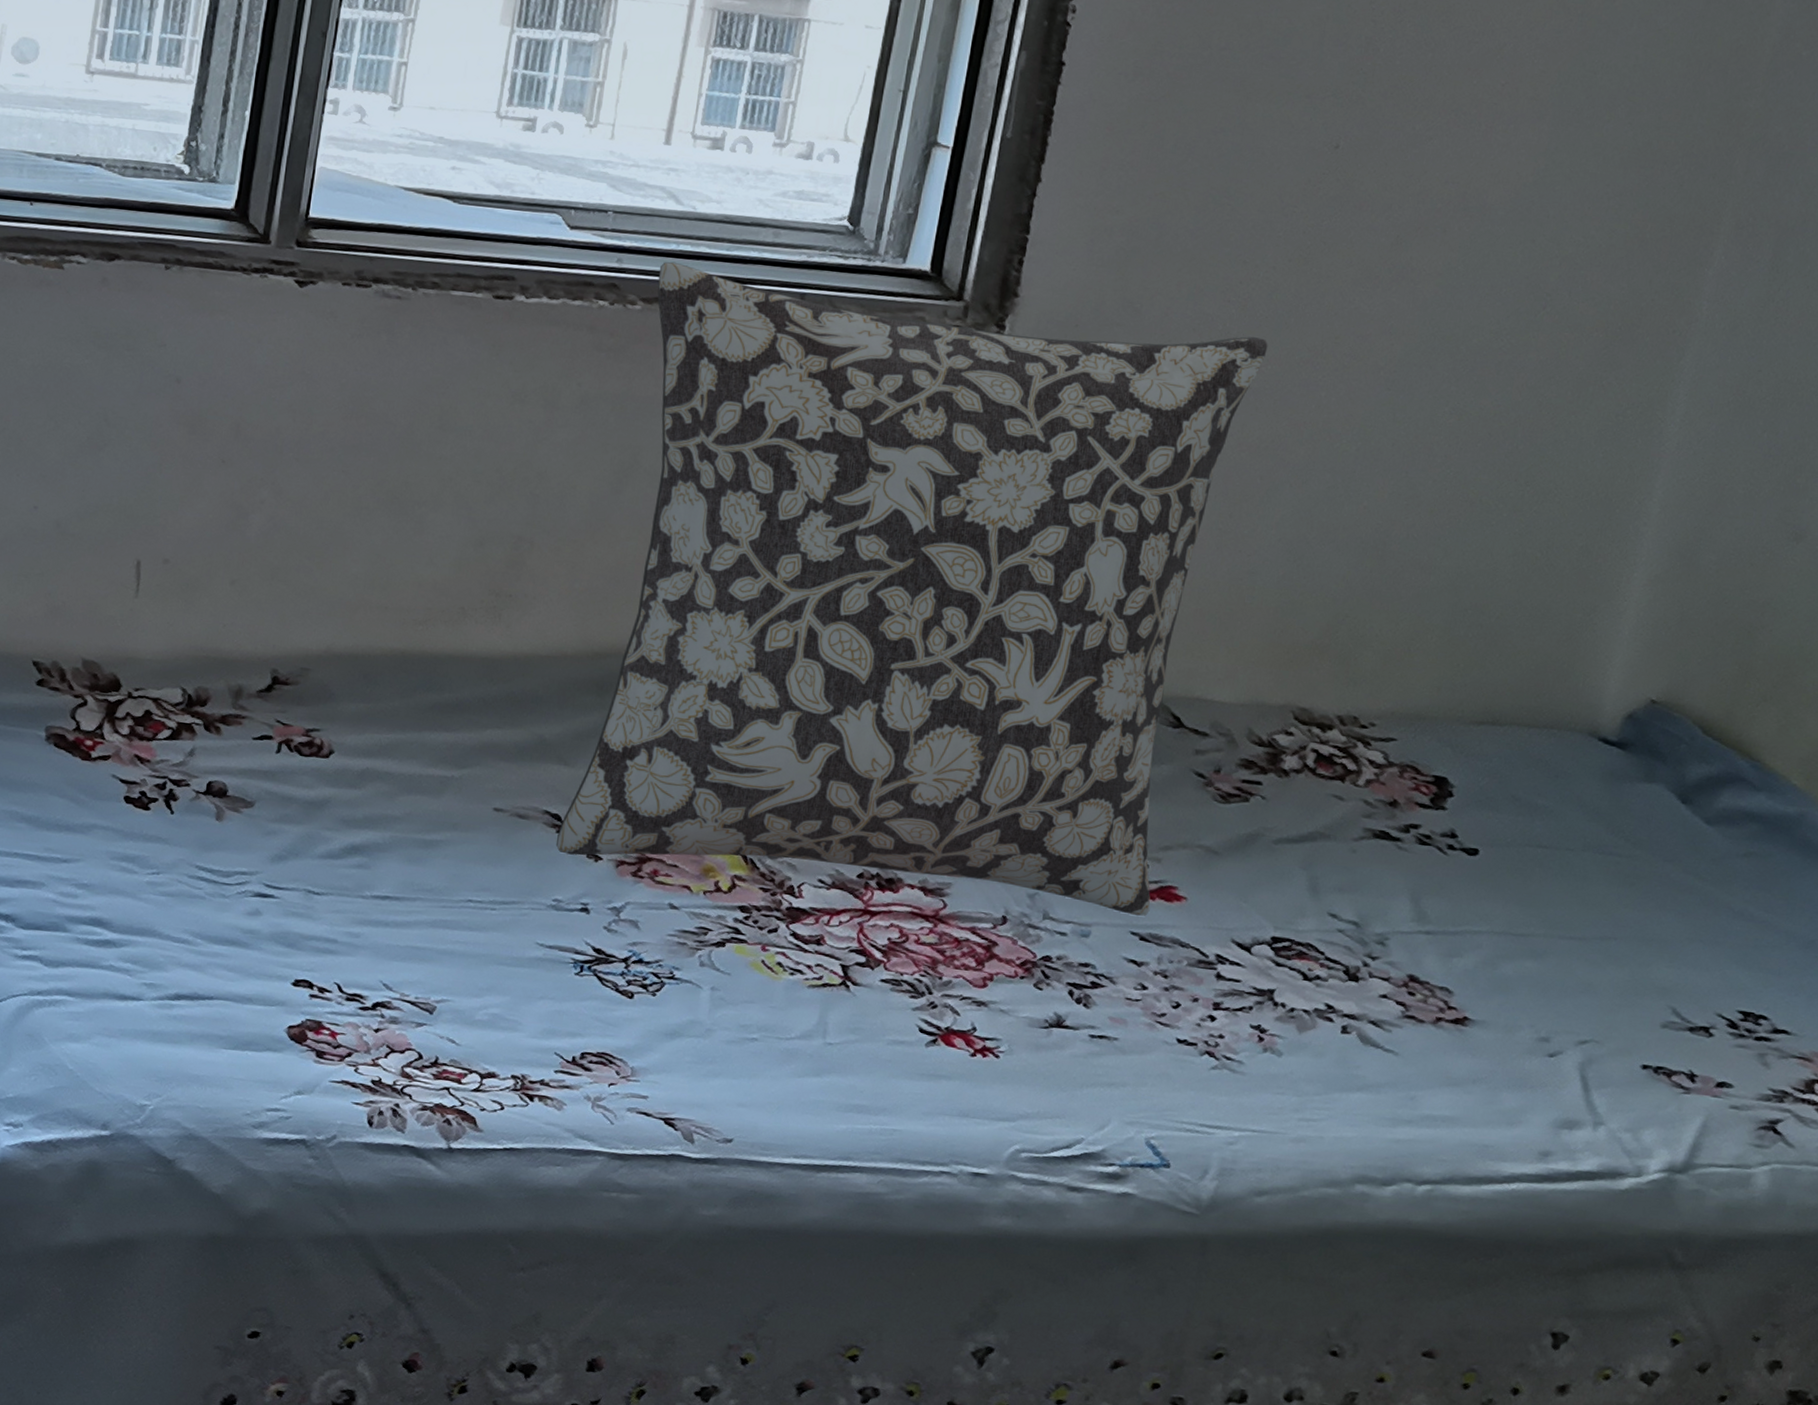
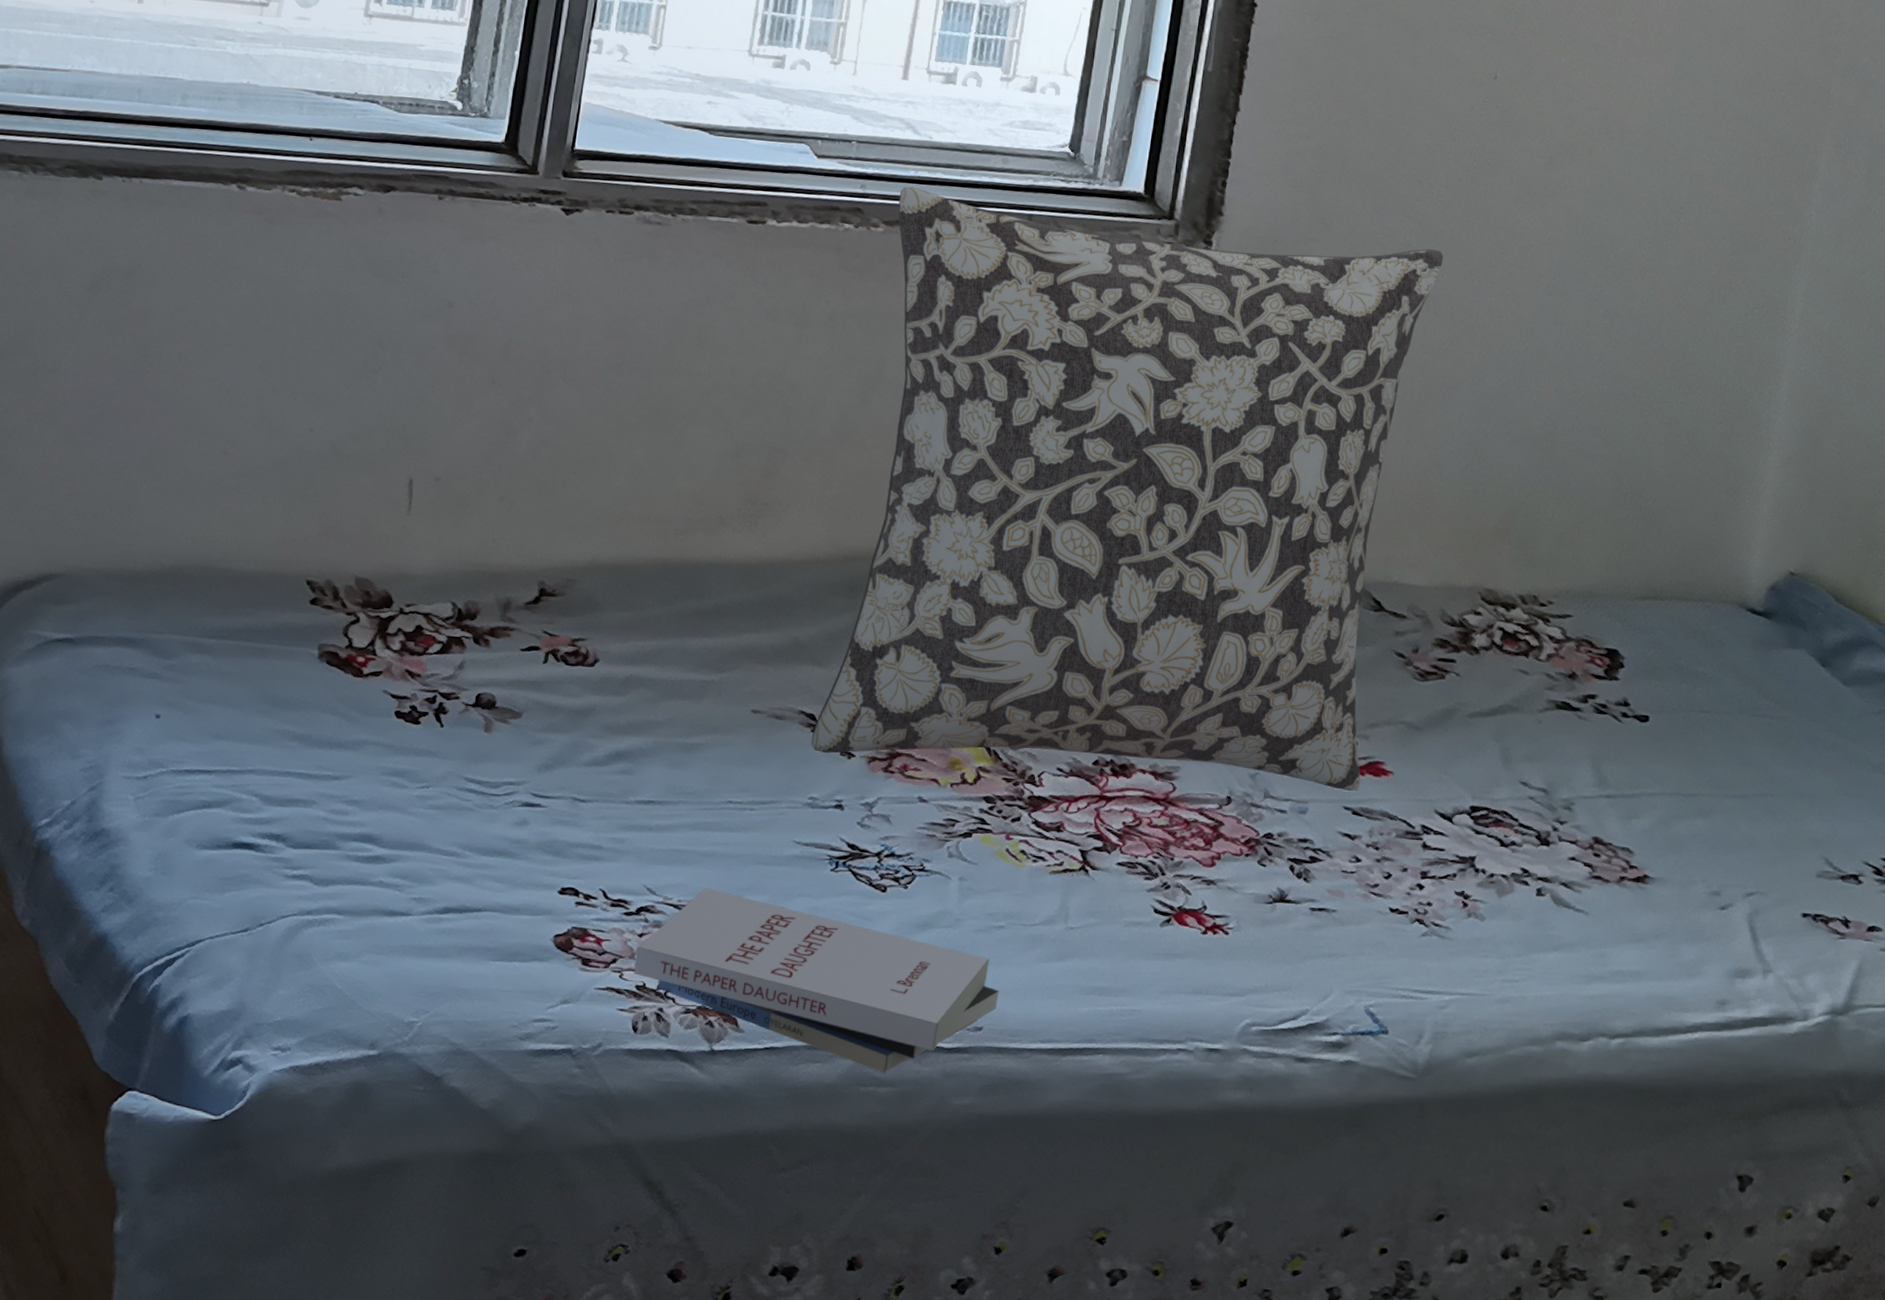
books: none [369,986,751,1180] -> present [633,888,999,1073]

